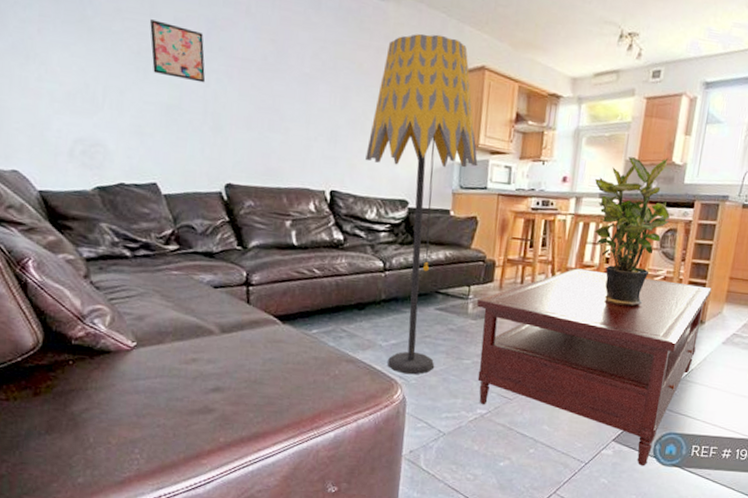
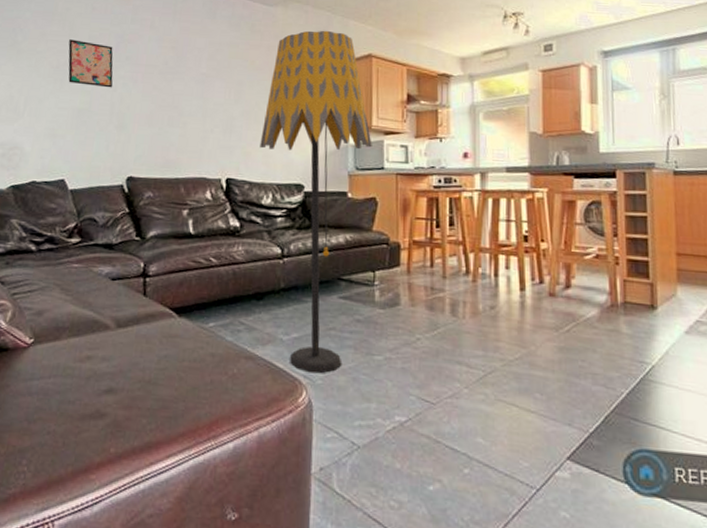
coffee table: present [477,268,712,466] -> none [384,248,657,496]
potted plant: present [594,157,670,307] -> none [499,127,591,290]

